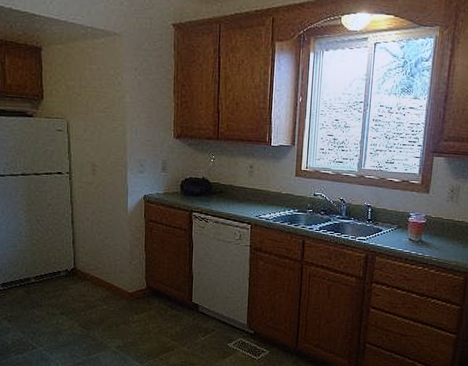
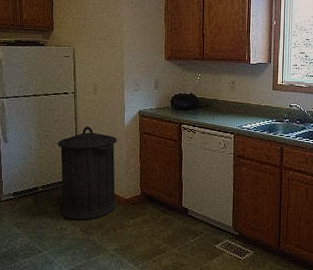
trash can: none [51,211,119,315] -> present [58,126,117,220]

